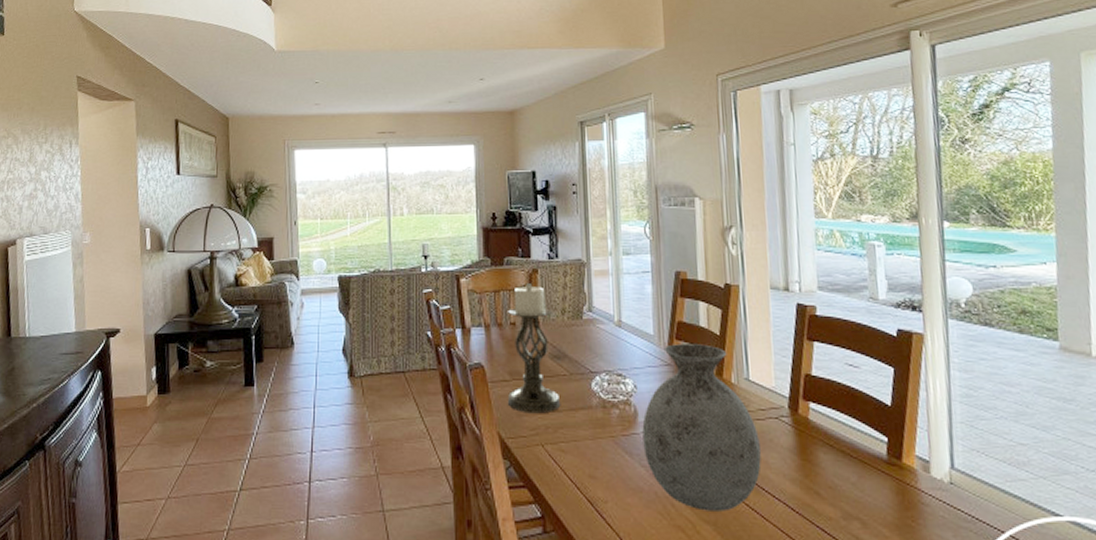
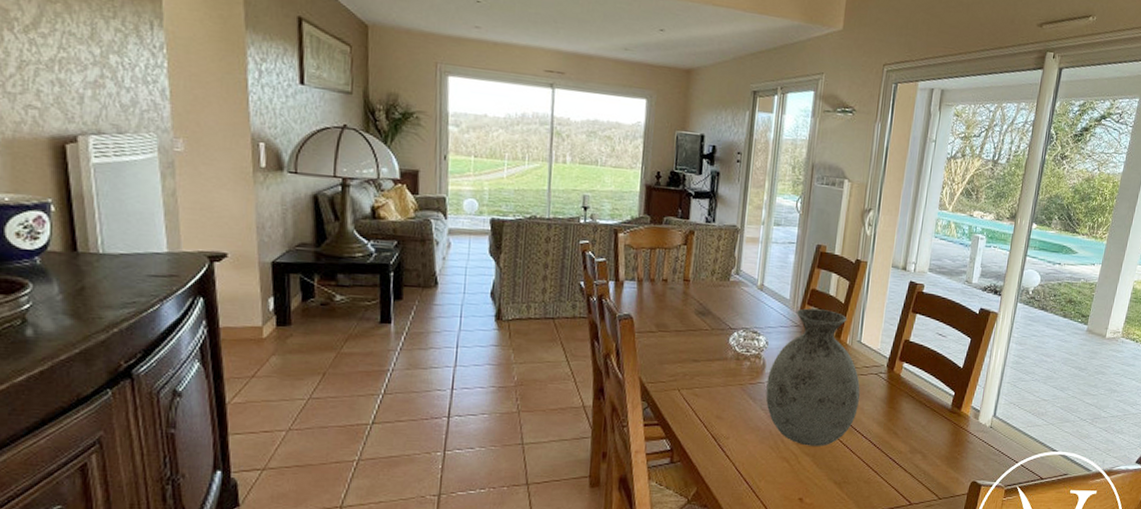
candle holder: present [507,283,561,414] -> none [651,244,703,363]

